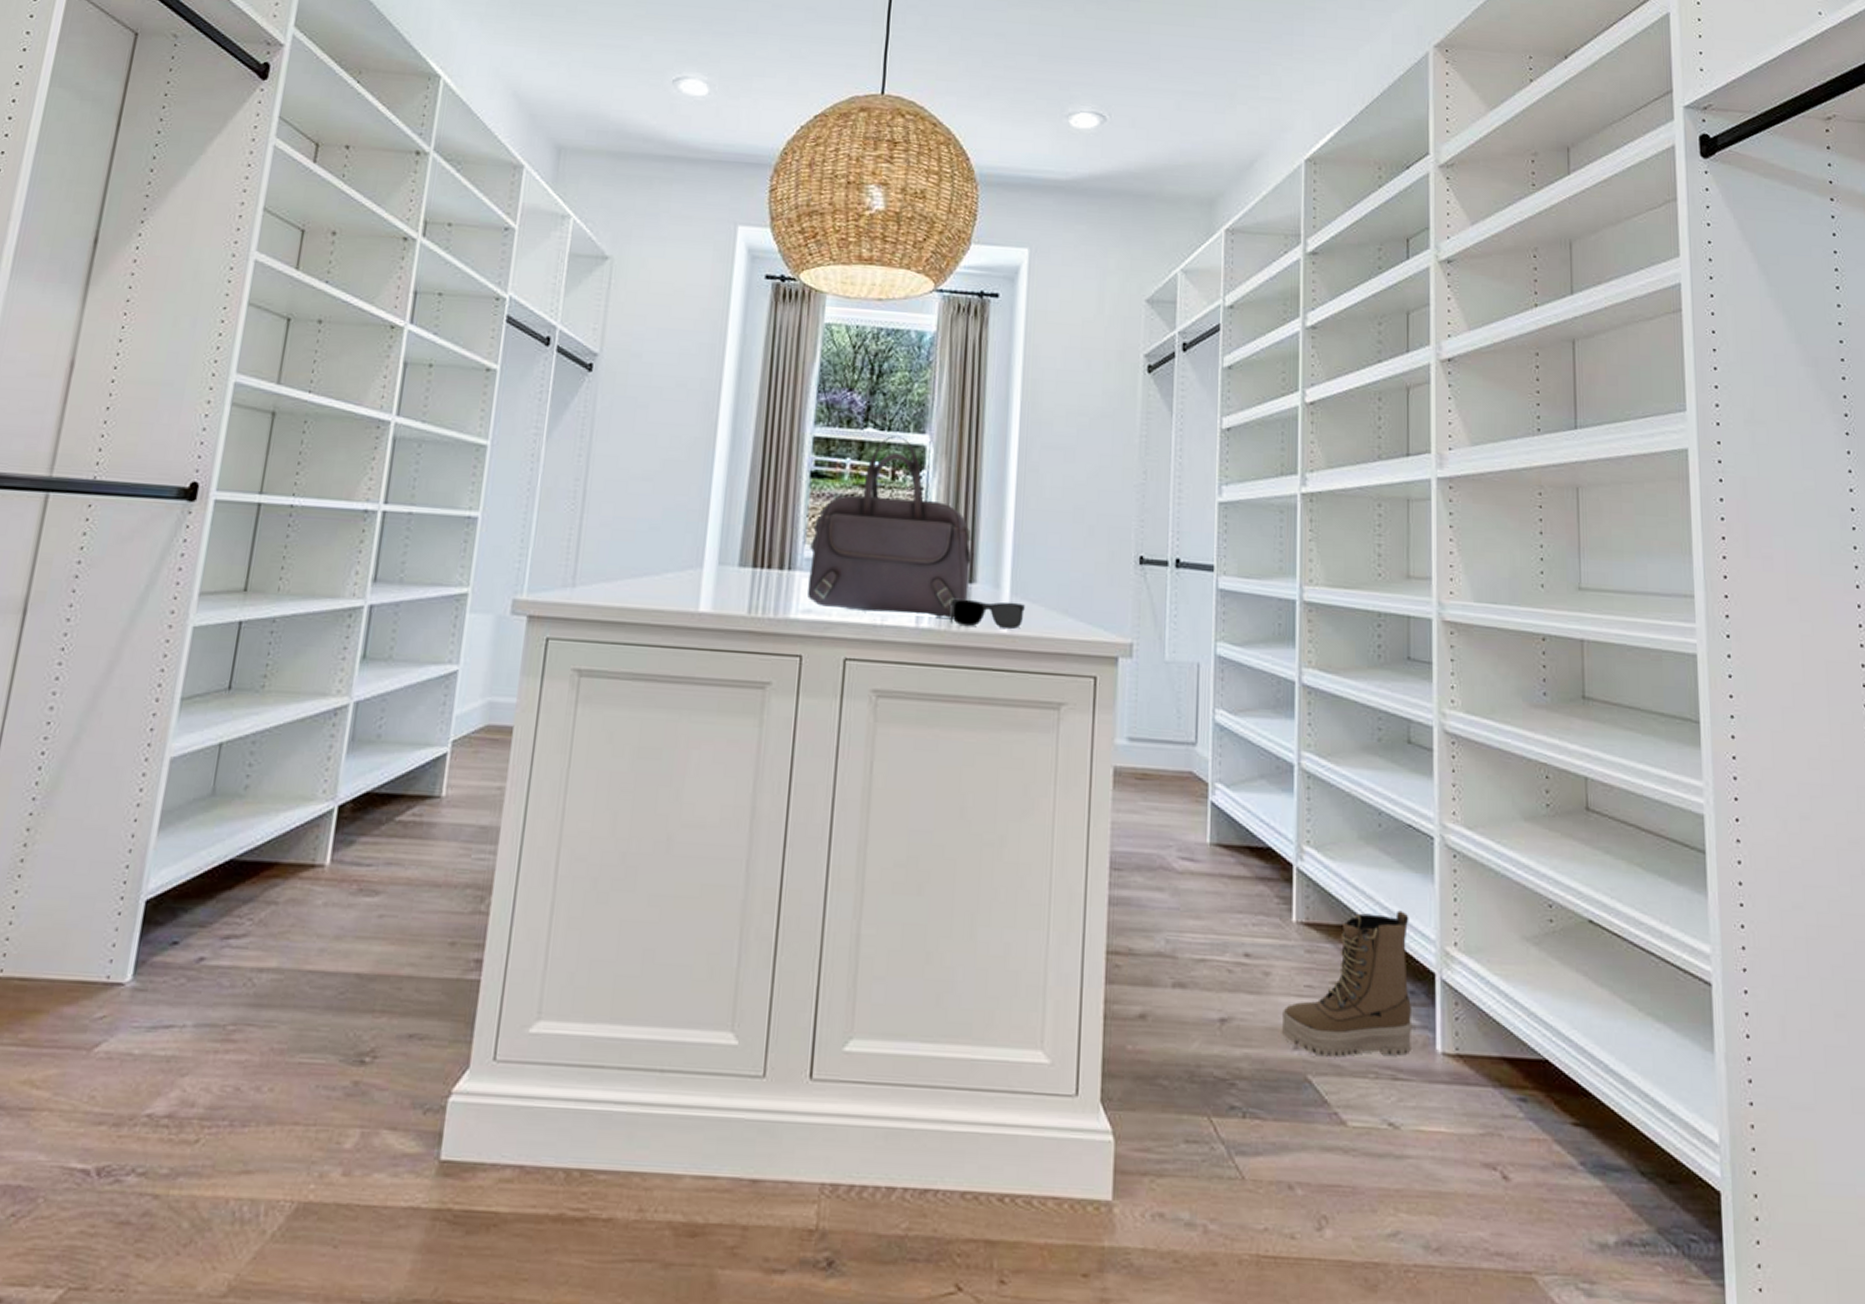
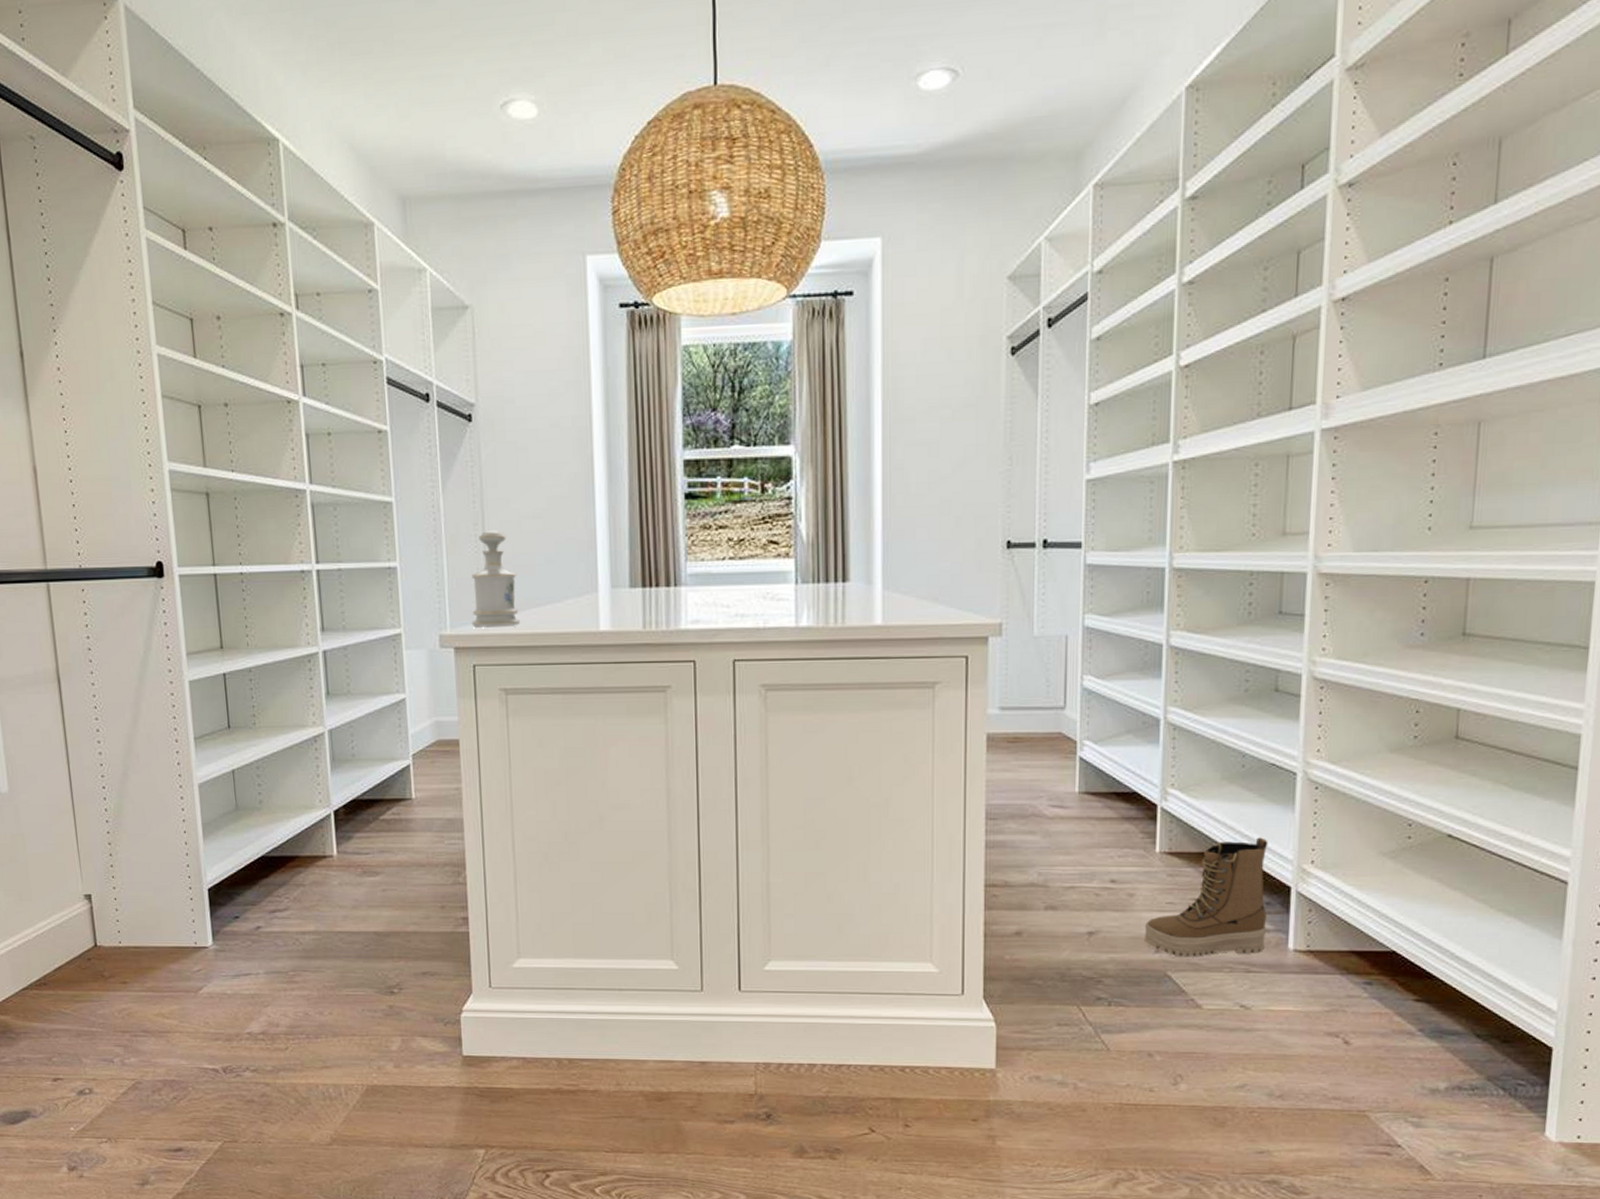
perfume bottle: none [553,487,615,598] -> present [472,529,521,628]
handbag: present [807,436,972,619] -> none [692,450,843,618]
sunglasses: present [949,598,1025,630] -> none [826,595,897,622]

